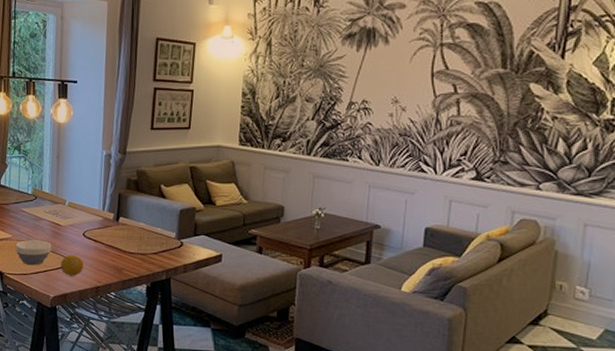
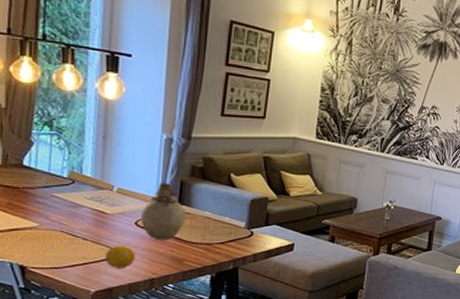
bowl: present [16,240,51,266] -> none [44,229,93,258]
vase: none [87,196,124,251] -> present [141,183,186,241]

